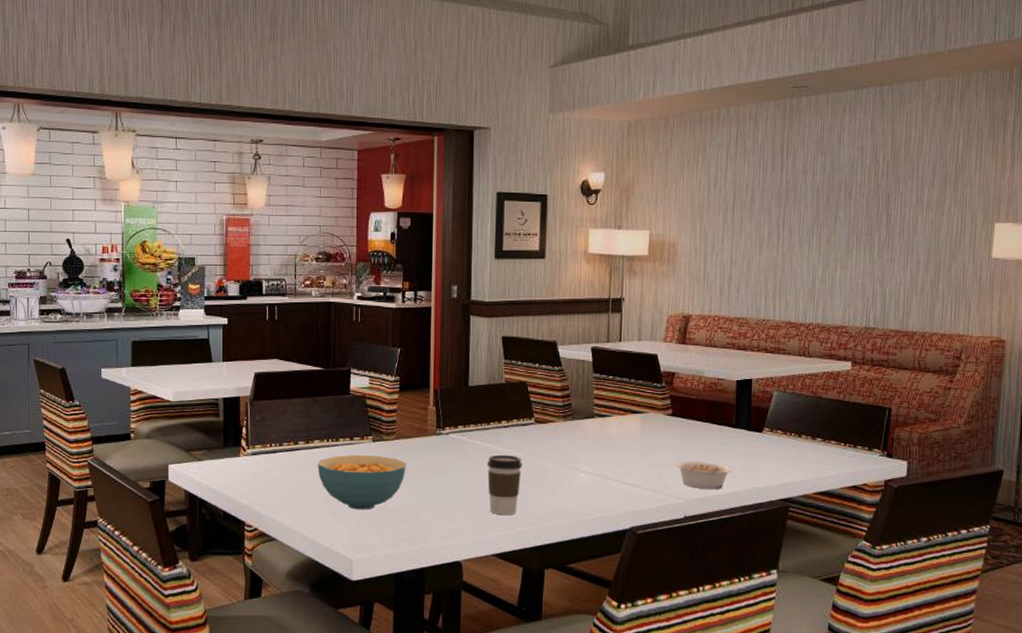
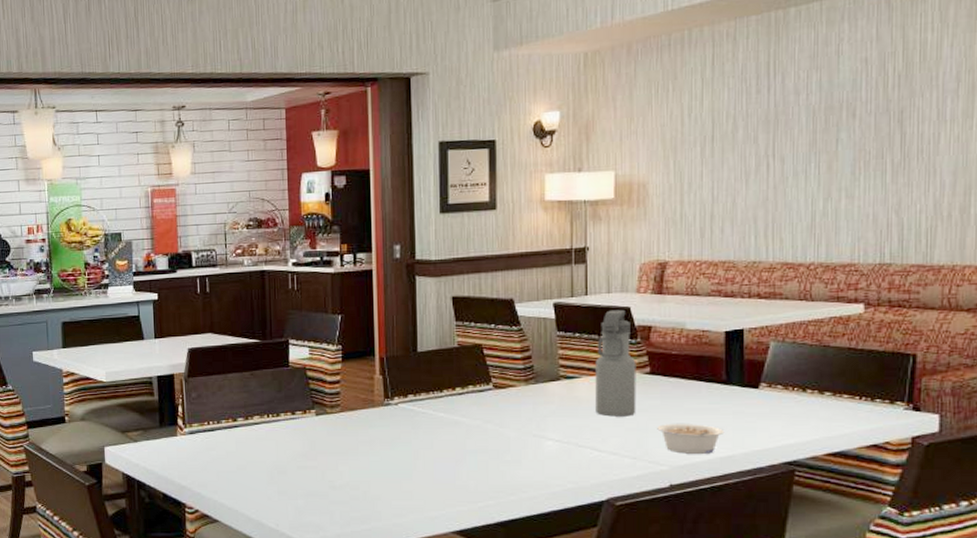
cereal bowl: present [317,454,406,510] -> none [258,429,353,488]
coffee cup: present [487,454,522,516] -> none [441,424,481,490]
water bottle: none [624,356,661,453] -> present [595,309,636,417]

